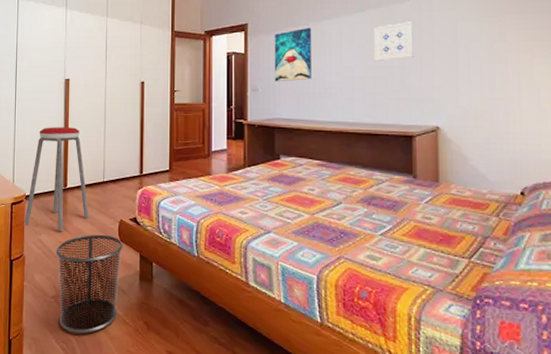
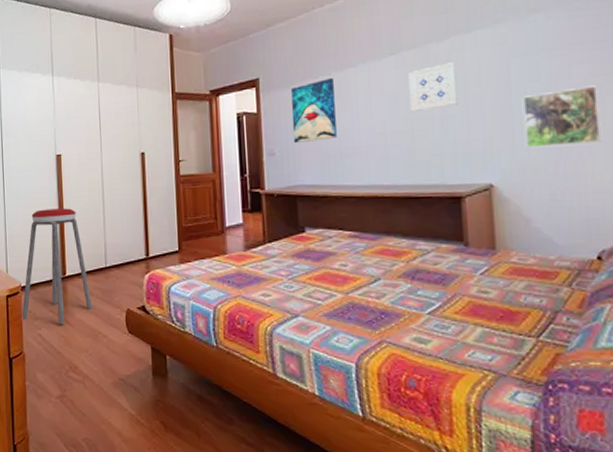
waste bin: present [55,234,123,334] -> none [58,326,132,437]
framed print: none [466,49,529,98] -> present [522,85,603,148]

